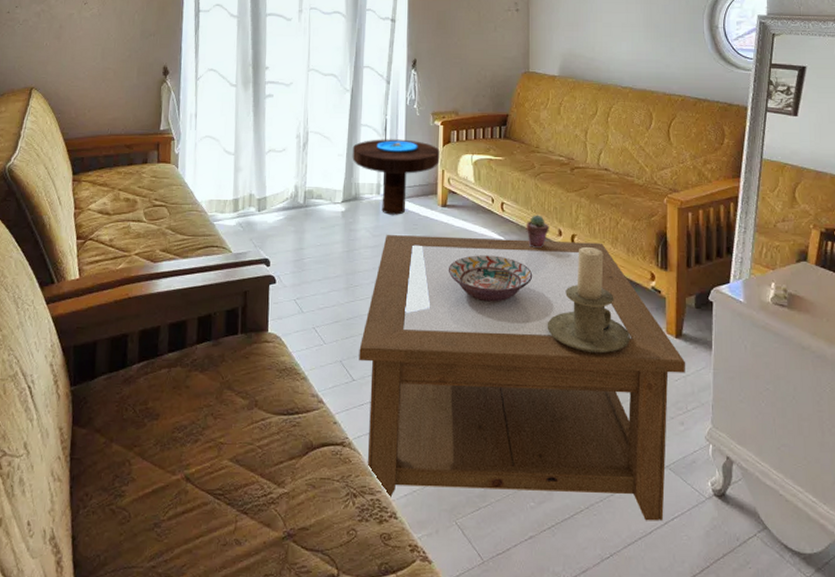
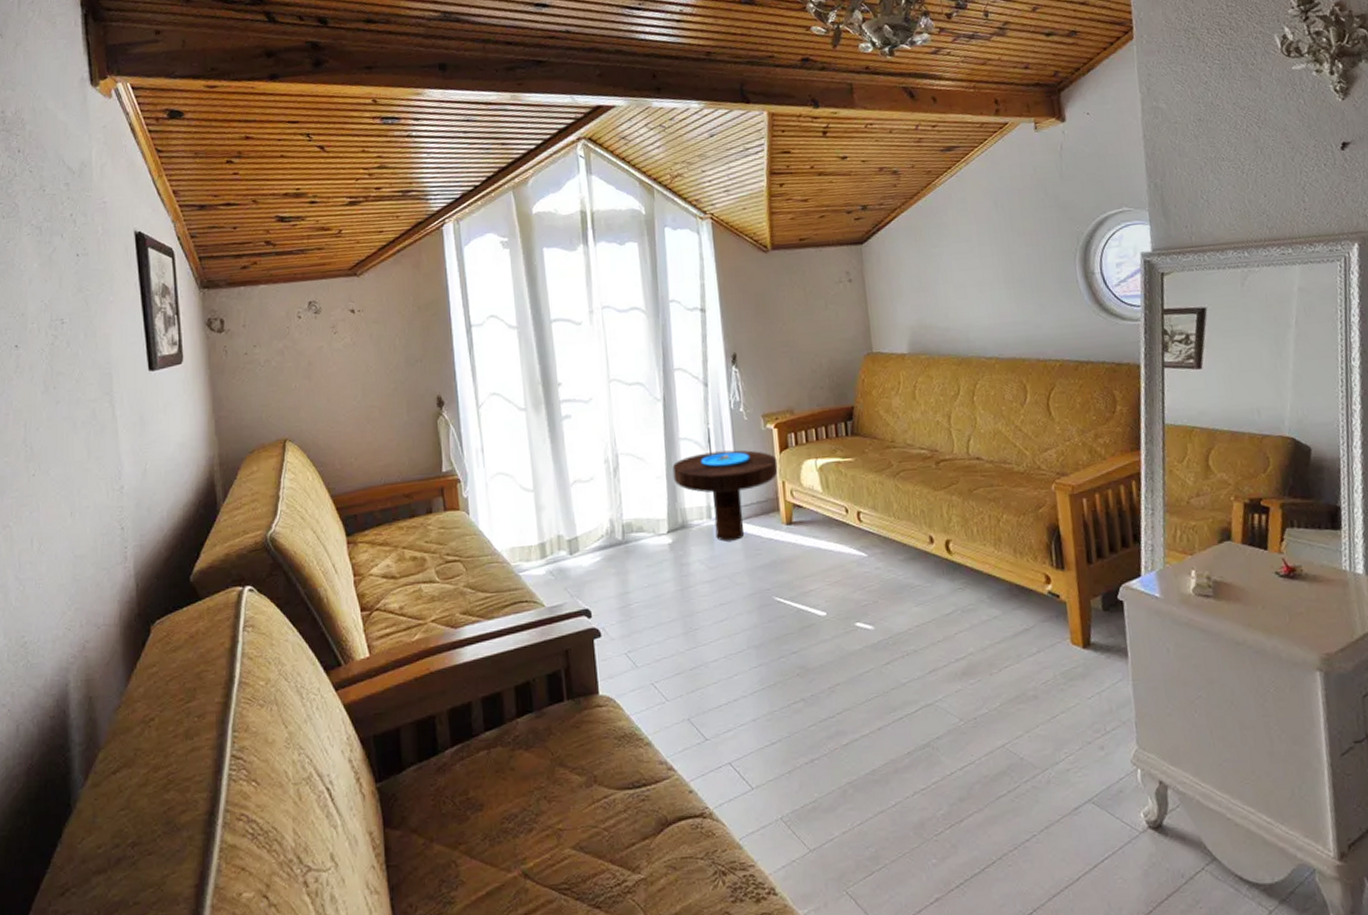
coffee table: present [359,235,686,521] -> none [708,546,1100,872]
decorative bowl: present [448,255,533,302] -> none [802,575,905,631]
potted succulent: present [526,214,549,249] -> none [889,521,918,562]
candle holder: present [547,247,631,354] -> none [927,552,1030,678]

